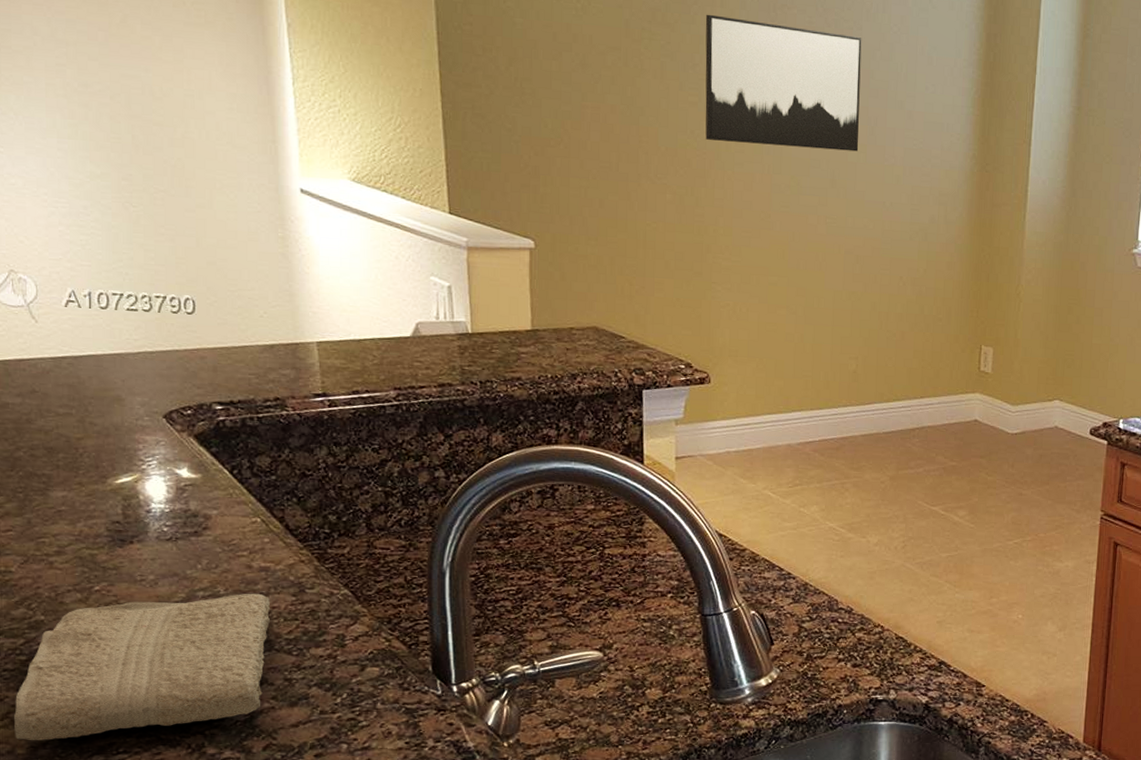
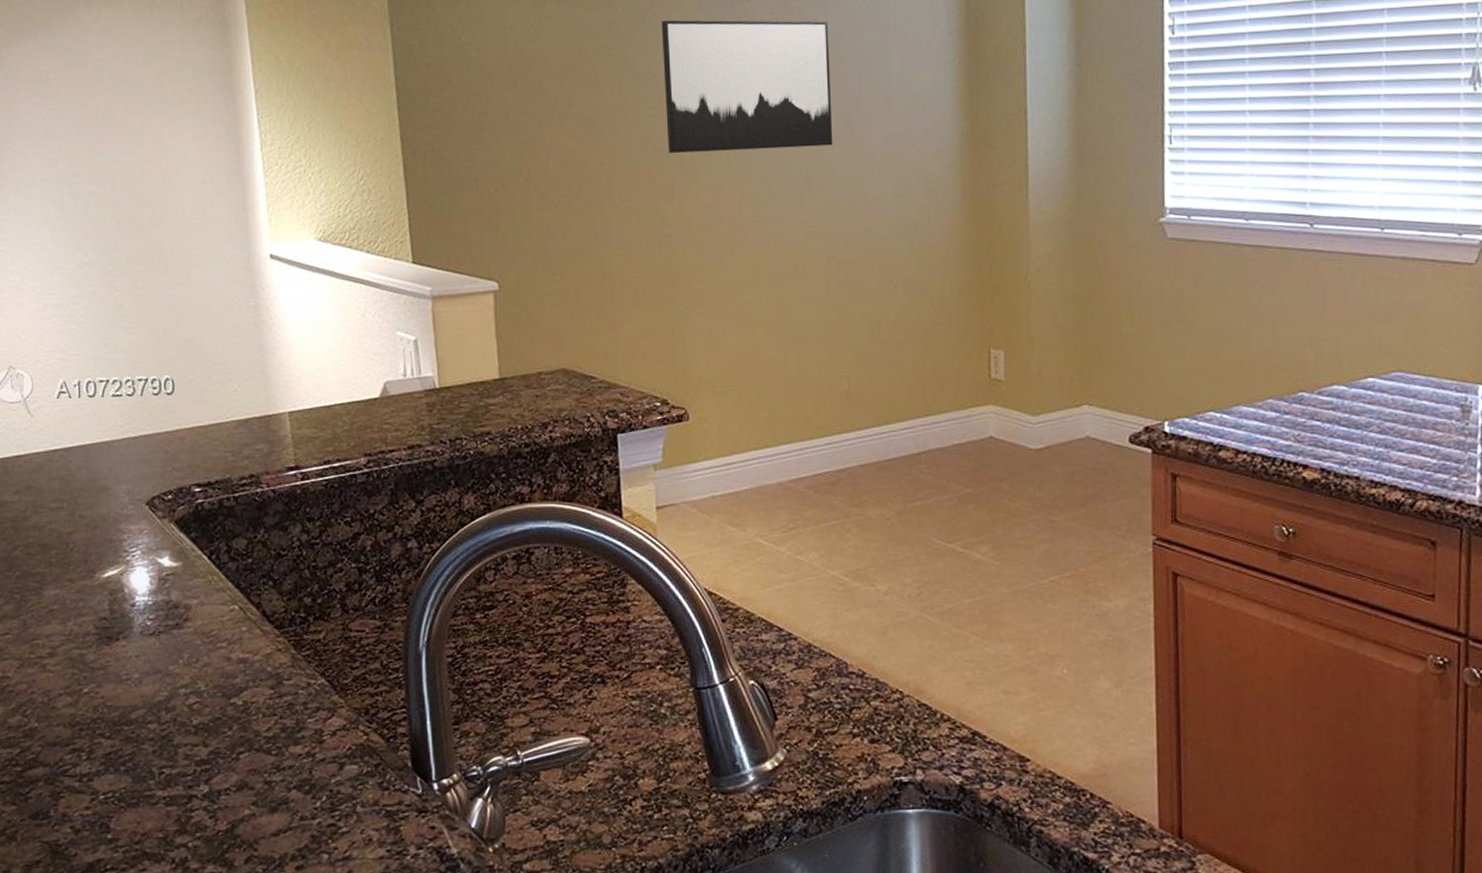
washcloth: present [13,593,270,740] -> none [9,687,249,858]

